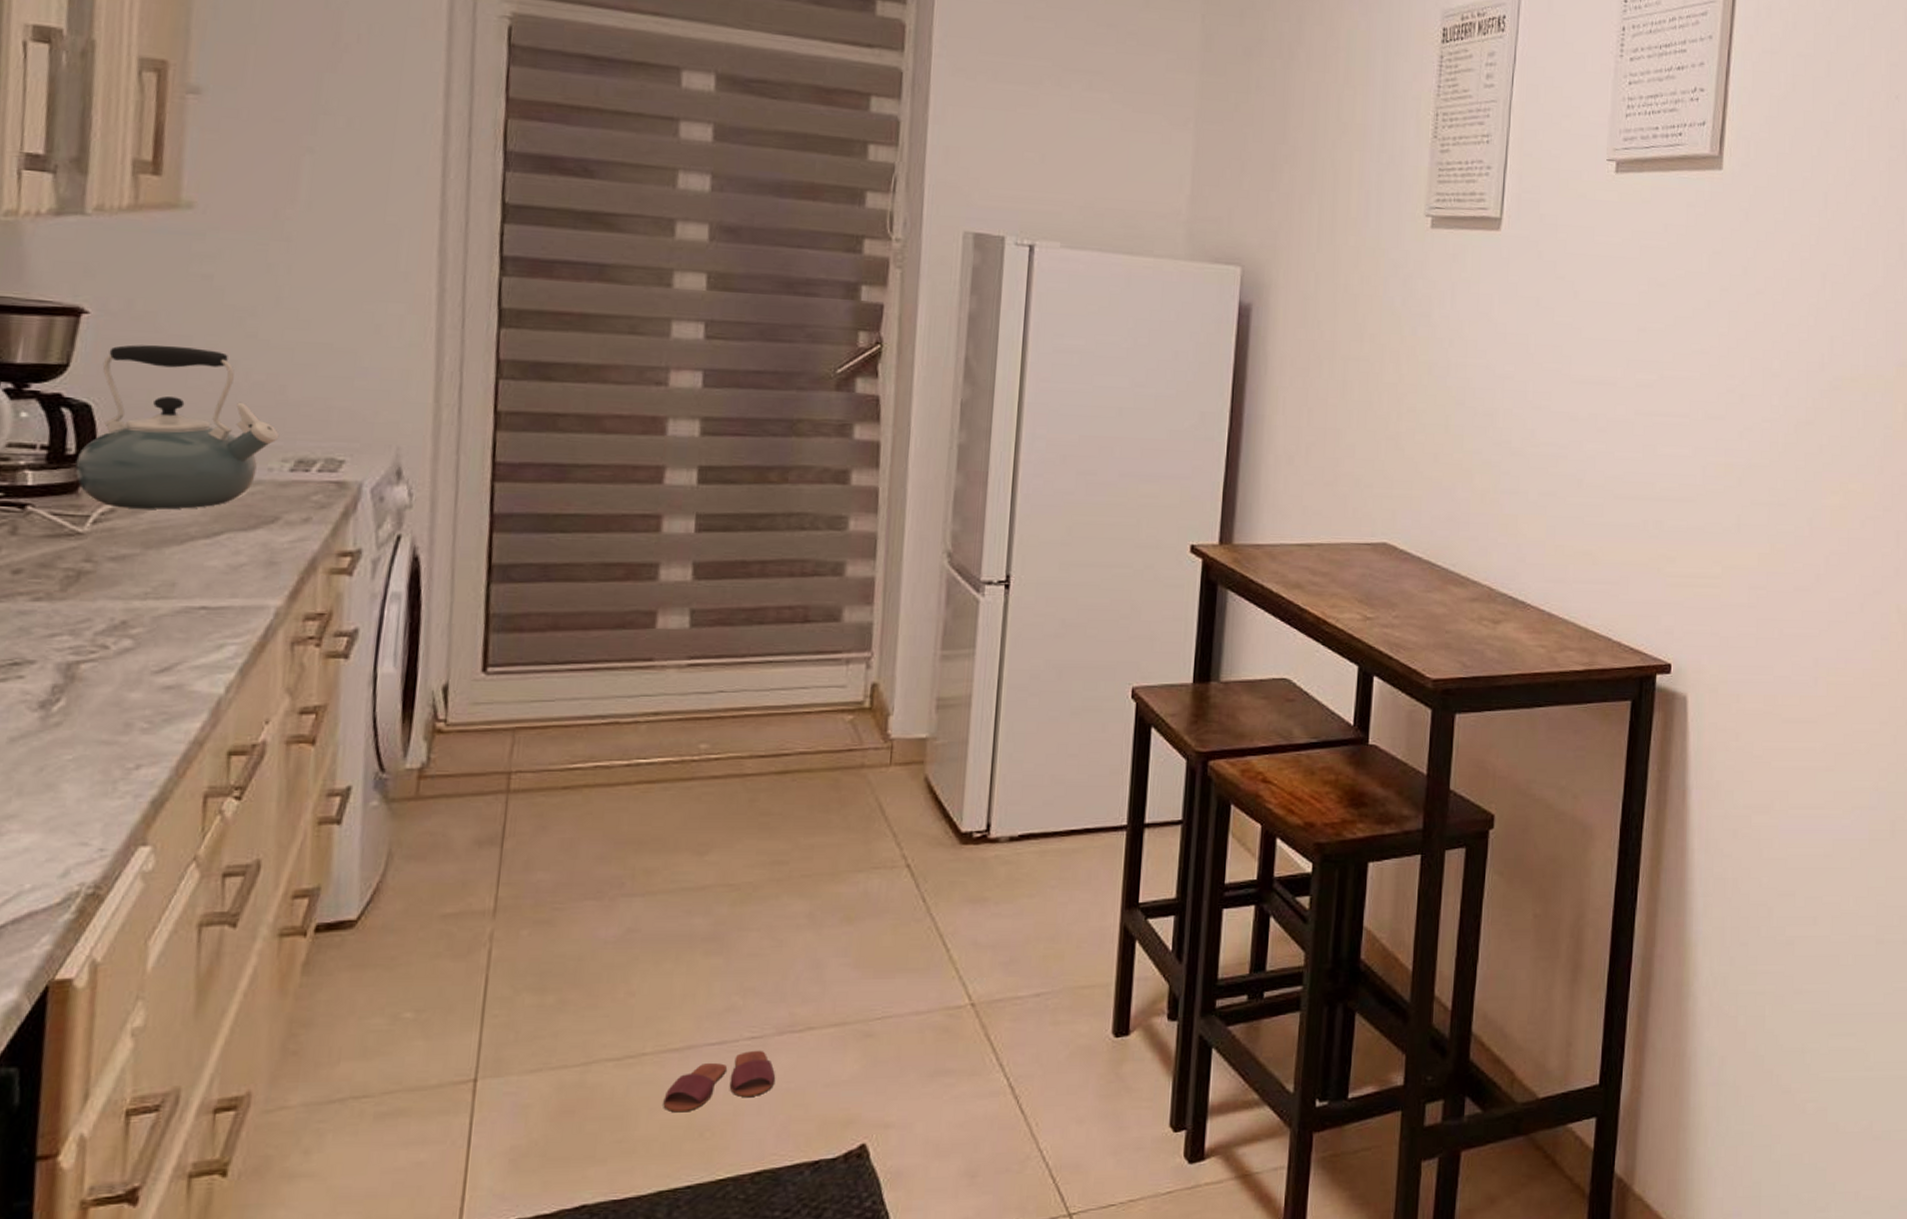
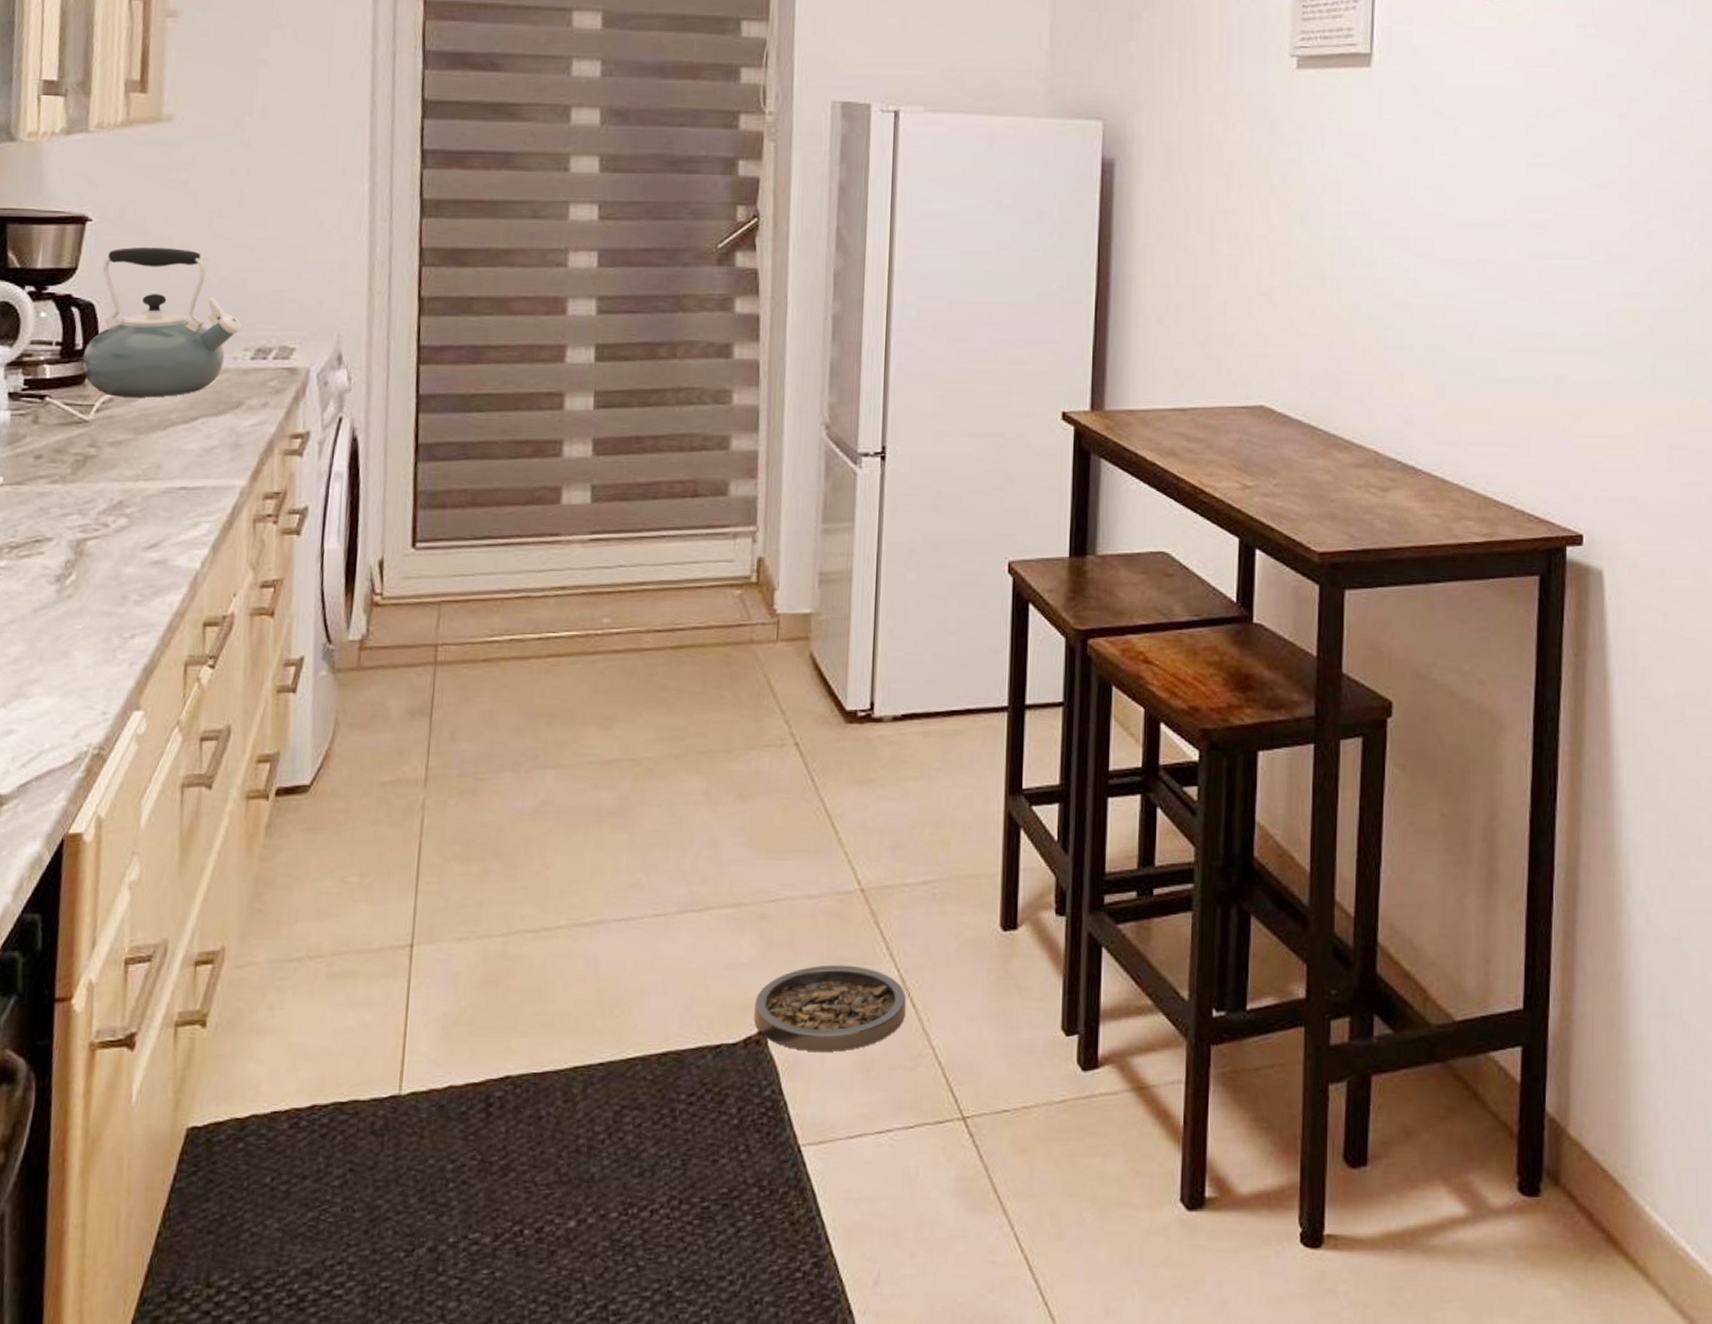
slippers: present [663,1050,776,1113] -> none [576,928,678,988]
pet bowl: none [856,1077,1015,1162] -> present [754,964,906,1052]

